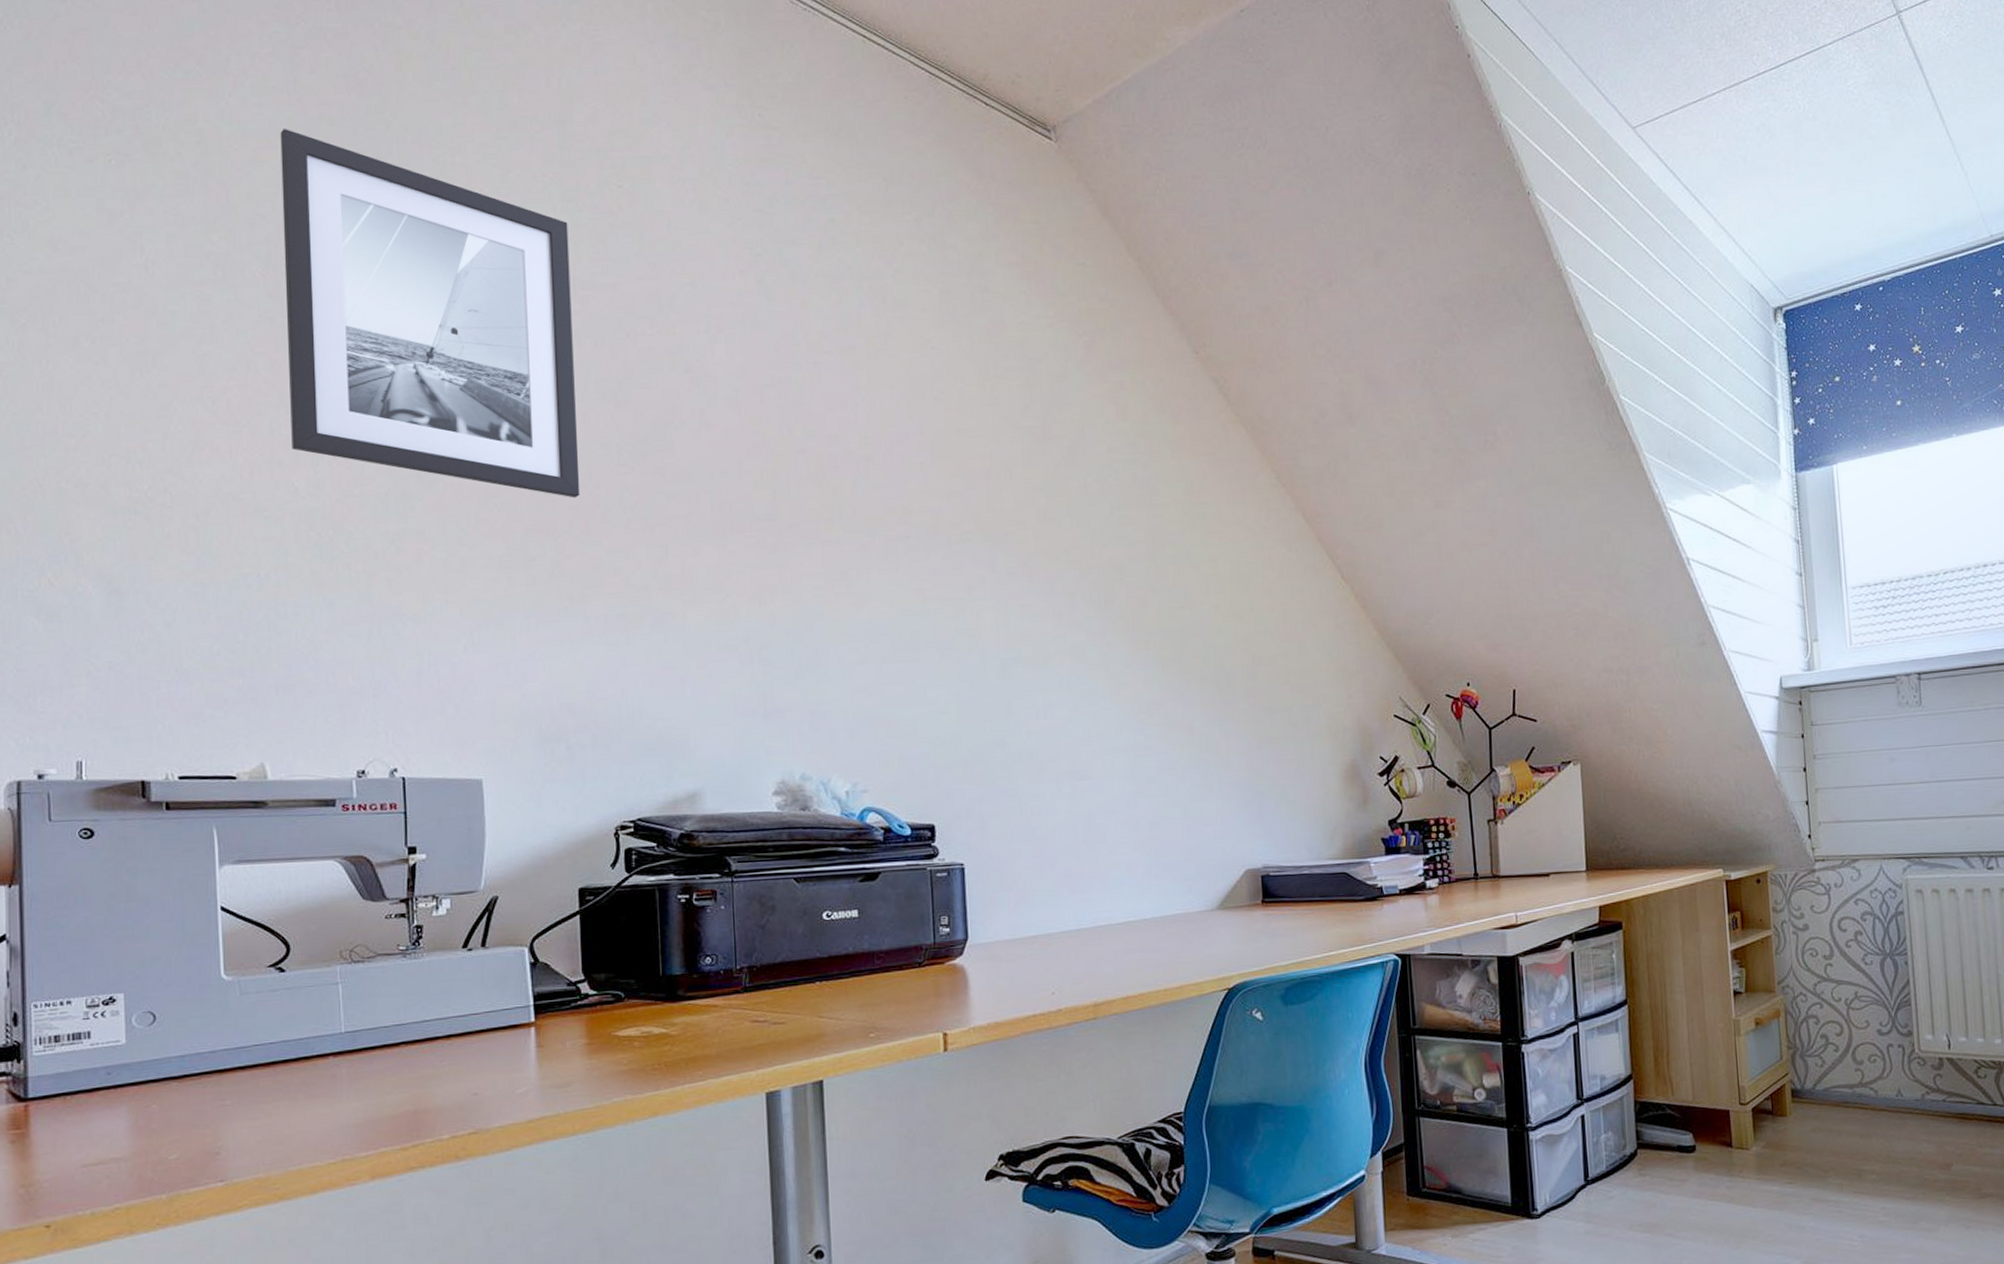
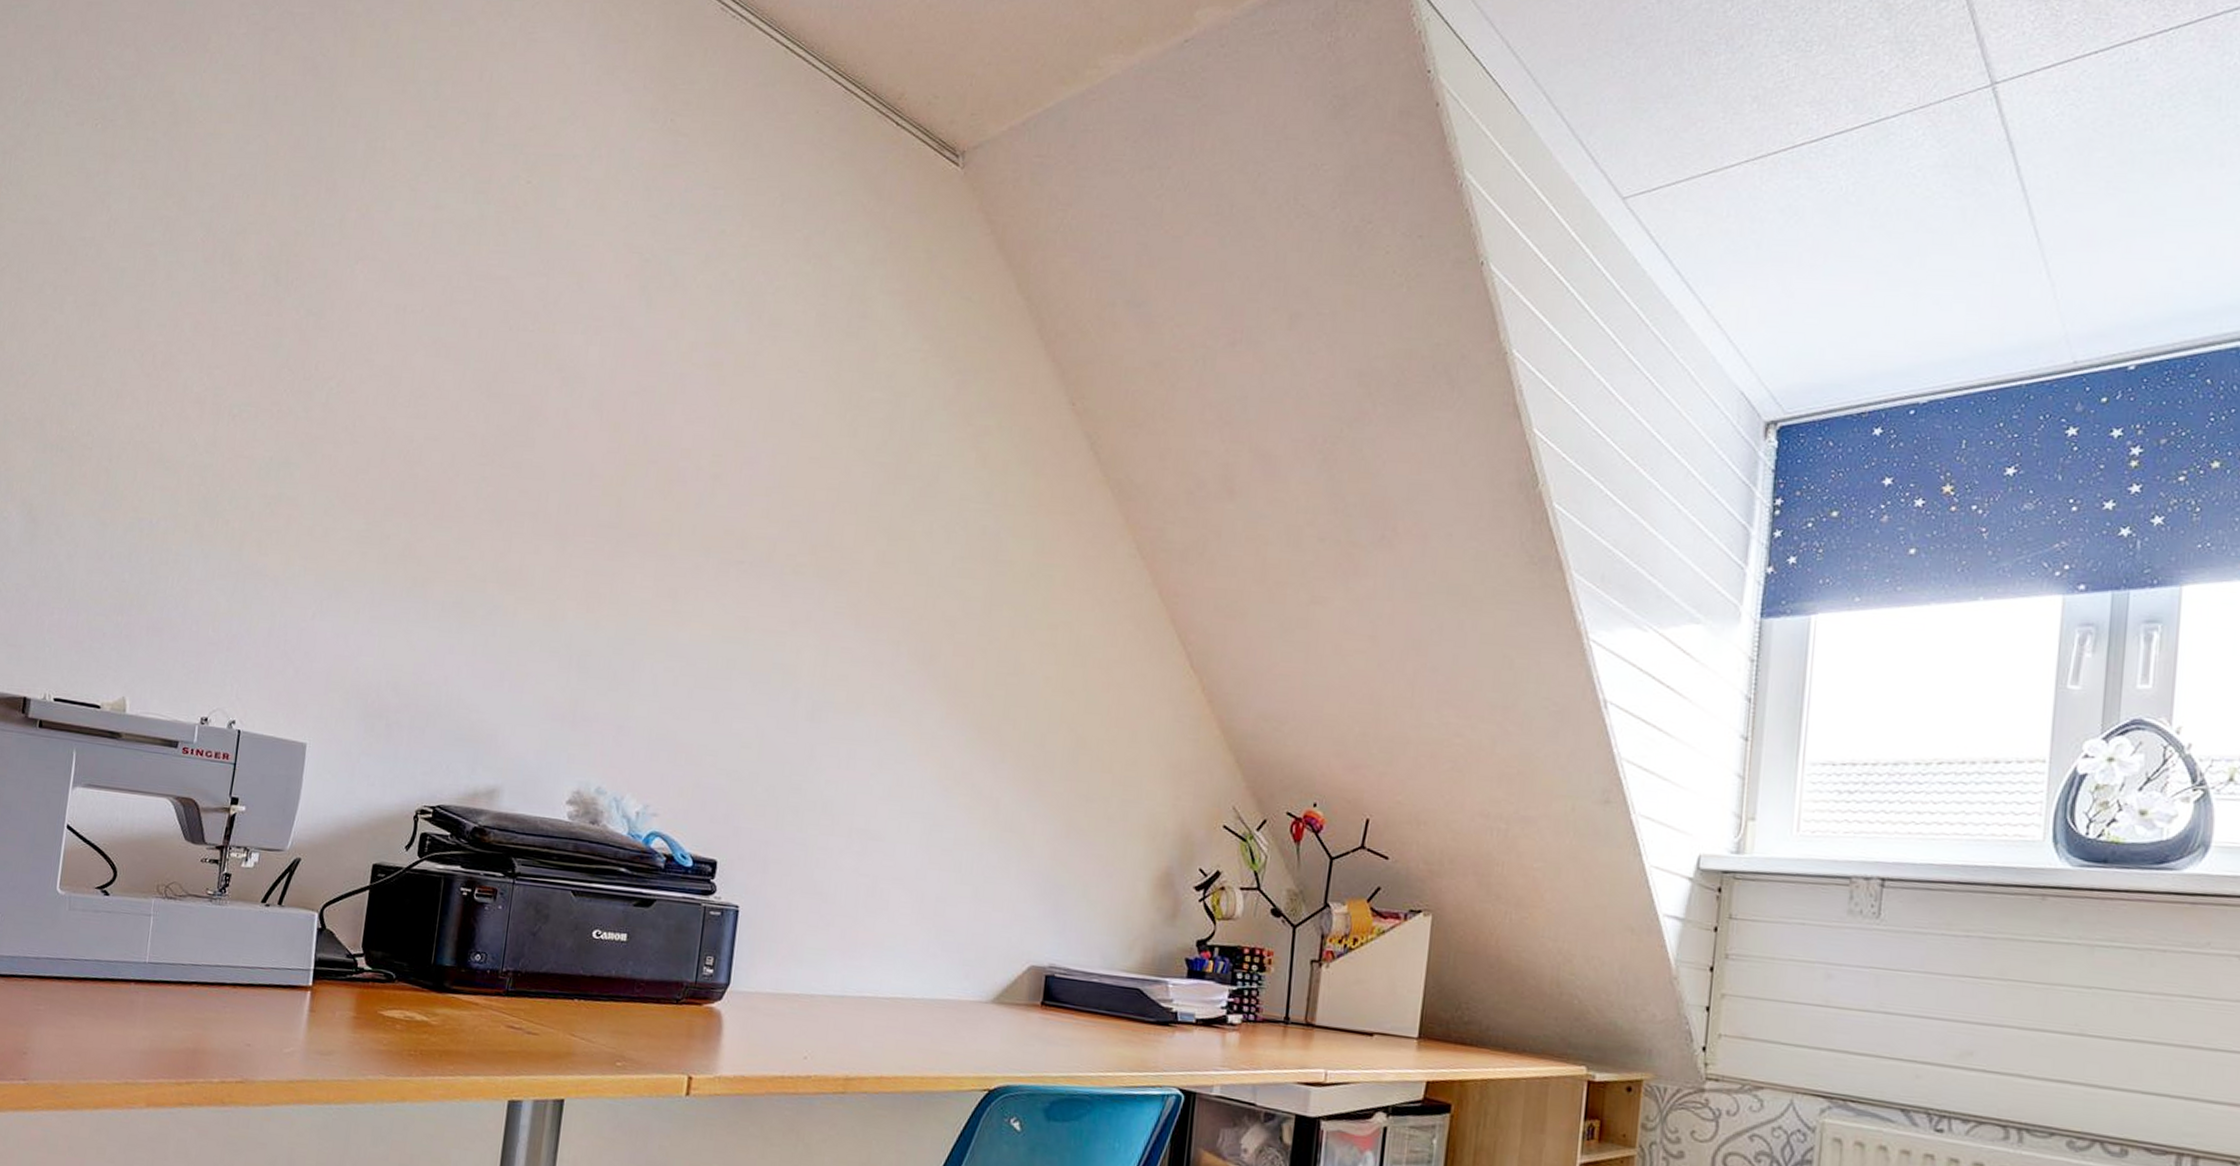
wall art: present [280,128,580,498] -> none [199,104,475,483]

